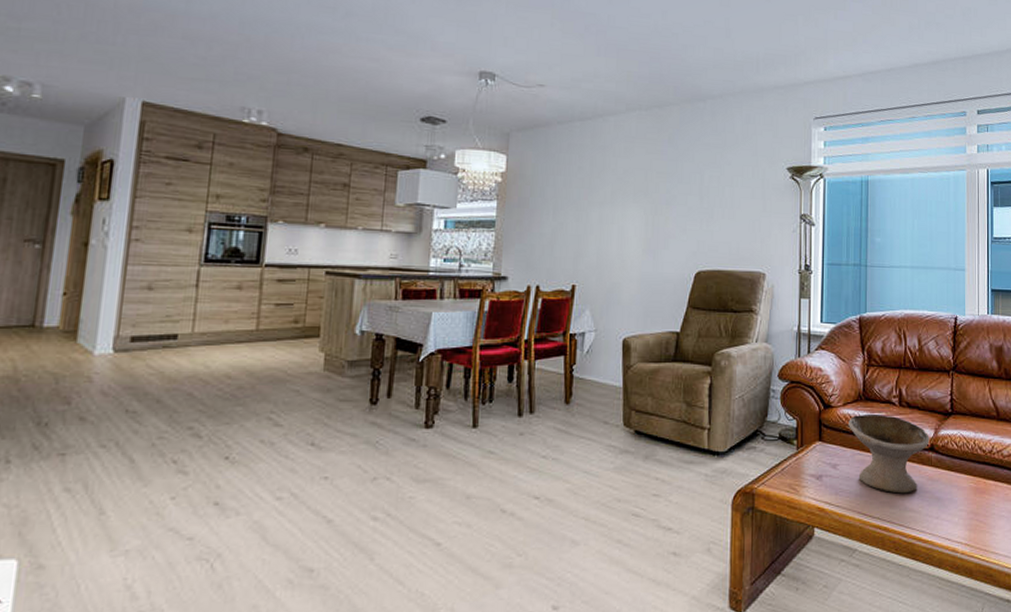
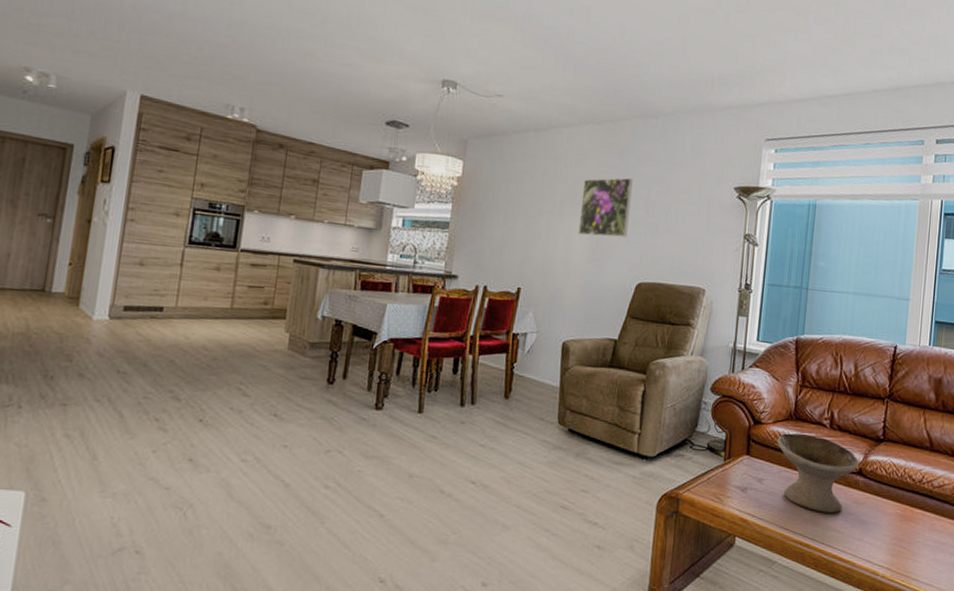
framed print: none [632,163,685,226] -> present [578,177,633,238]

